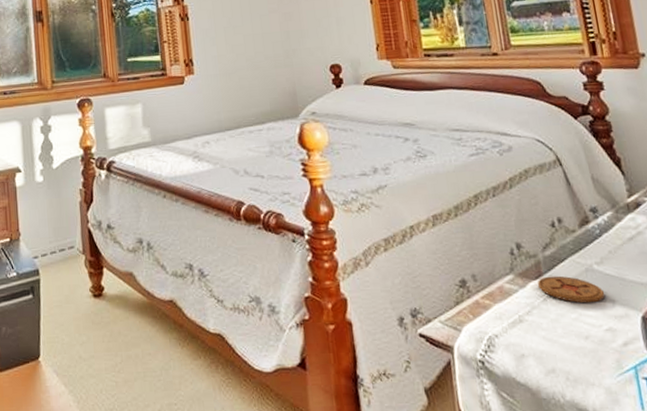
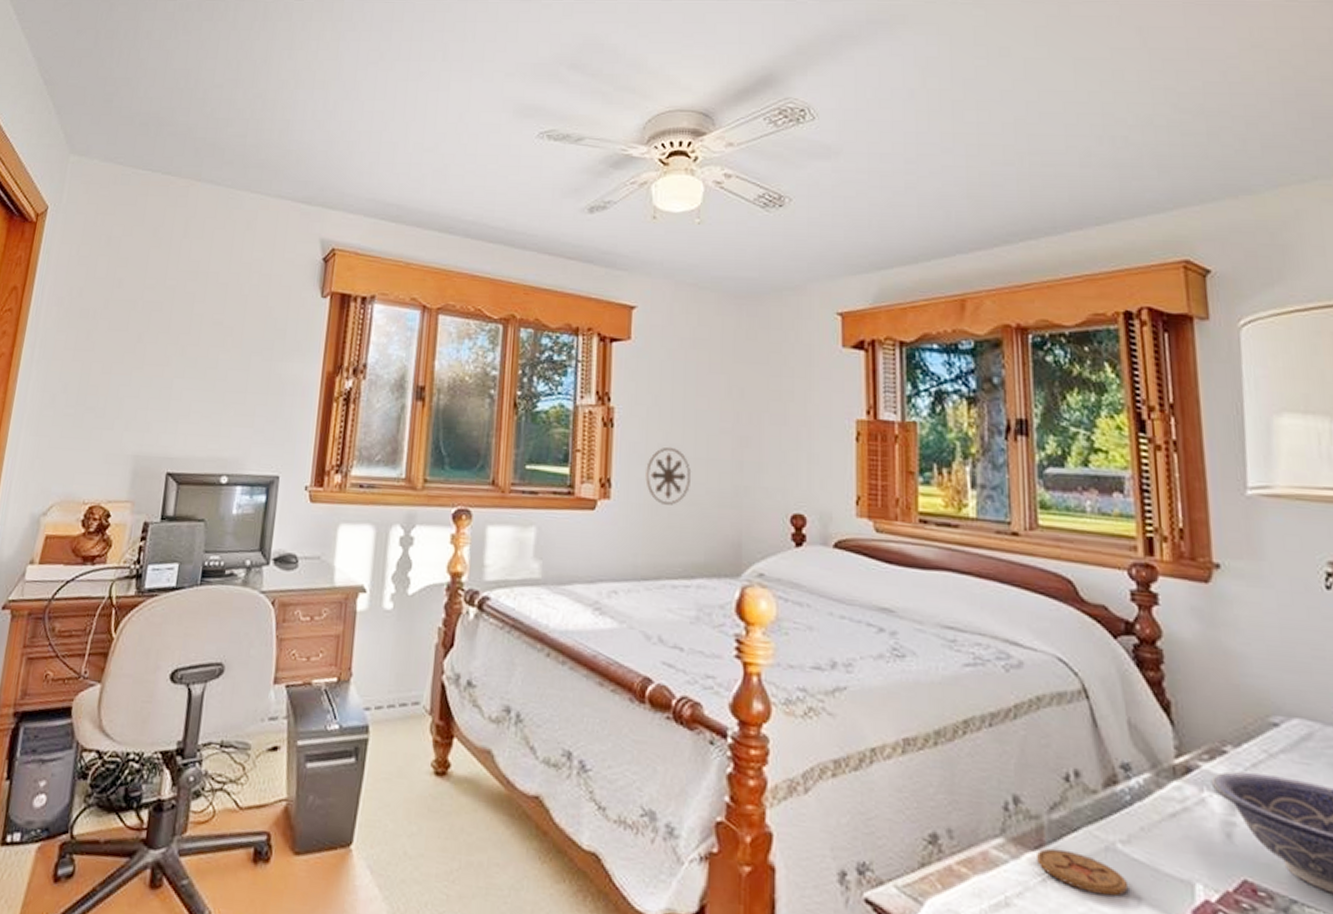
medallion: none [217,28,252,72] -> present [645,446,691,505]

